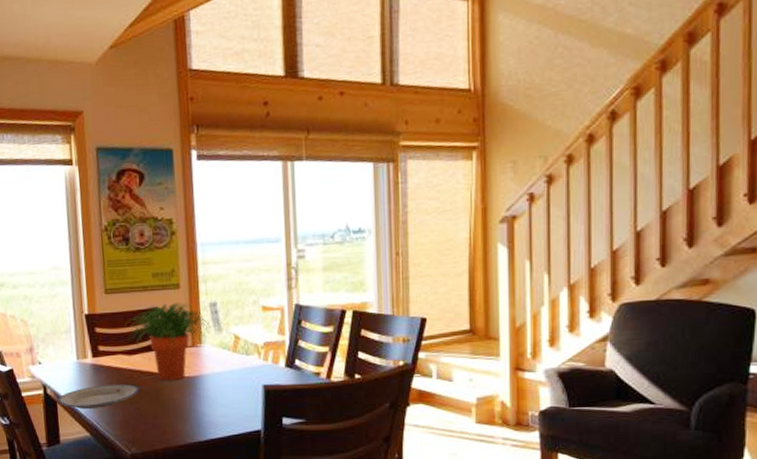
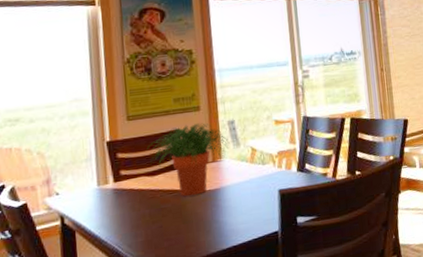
plate: present [58,384,140,409] -> none [76,204,163,235]

